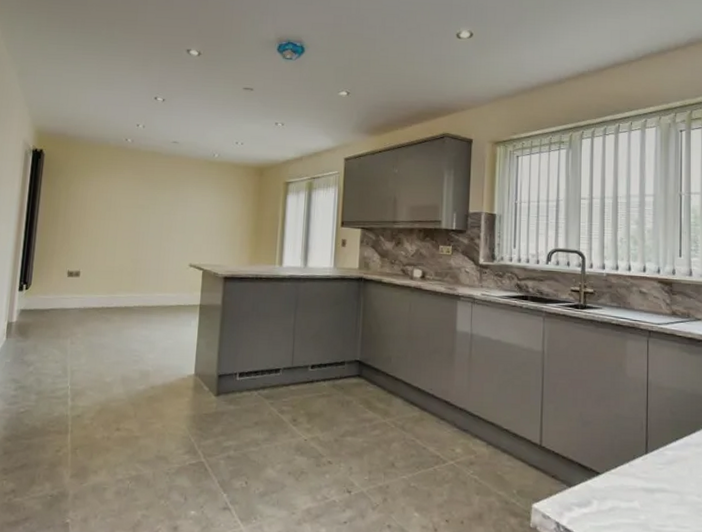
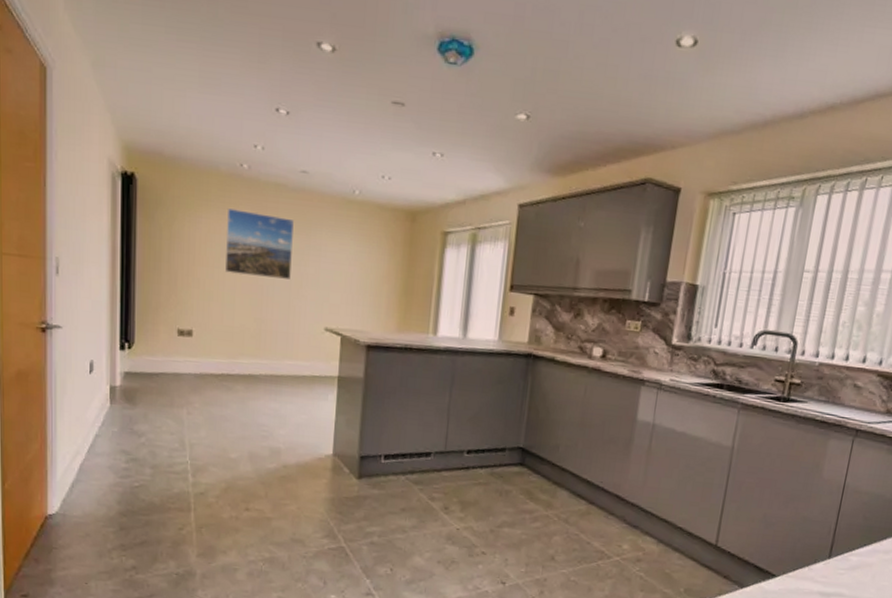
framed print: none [109,173,166,226] -> present [224,208,294,279]

